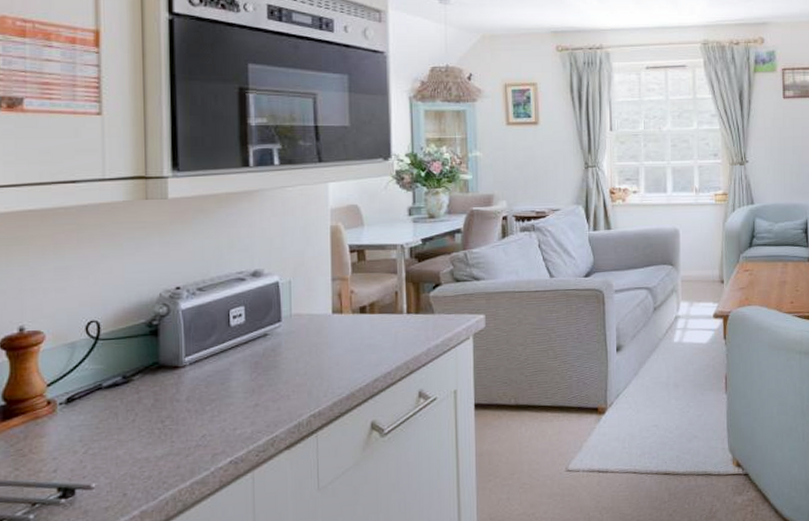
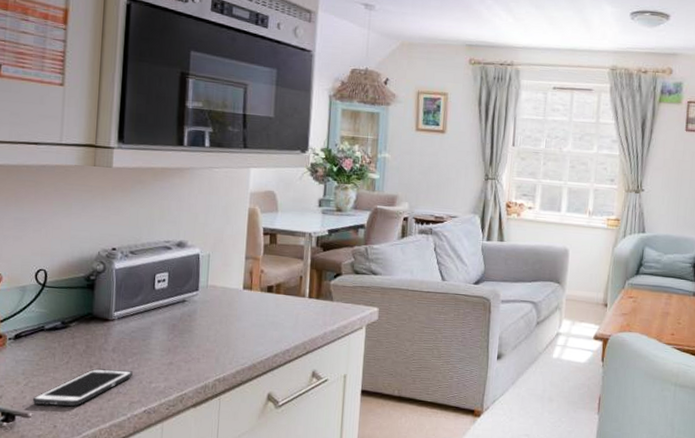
cell phone: none [94,420,213,473] -> present [32,368,133,406]

